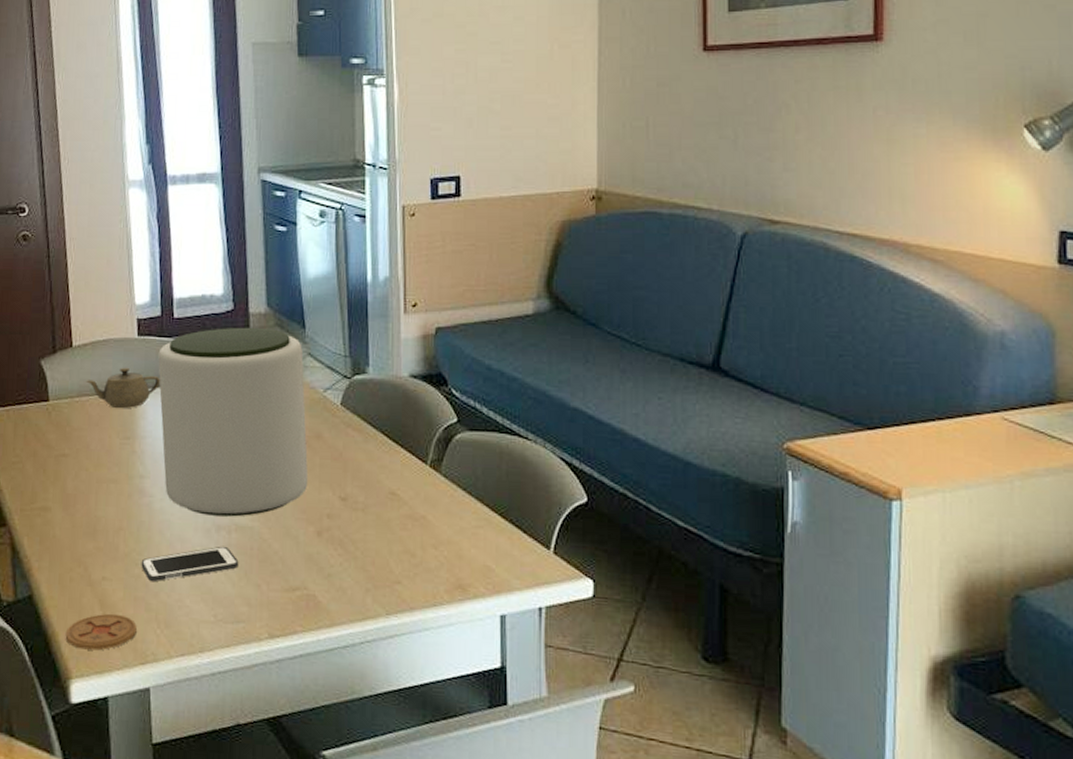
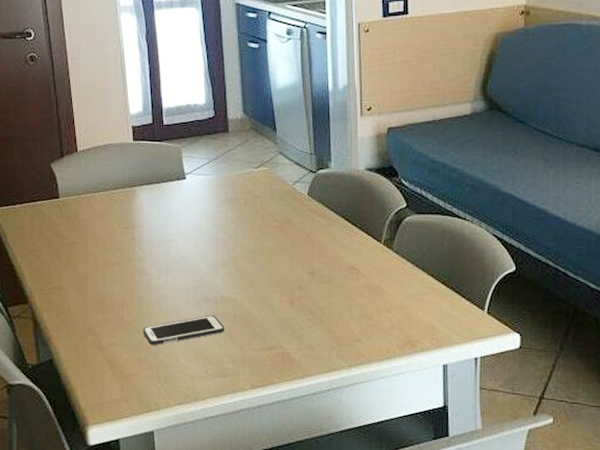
coaster: present [65,613,137,651] -> none [82,372,141,402]
teapot: present [86,367,160,409] -> none [90,168,153,203]
plant pot: present [158,327,309,517] -> none [151,131,282,291]

